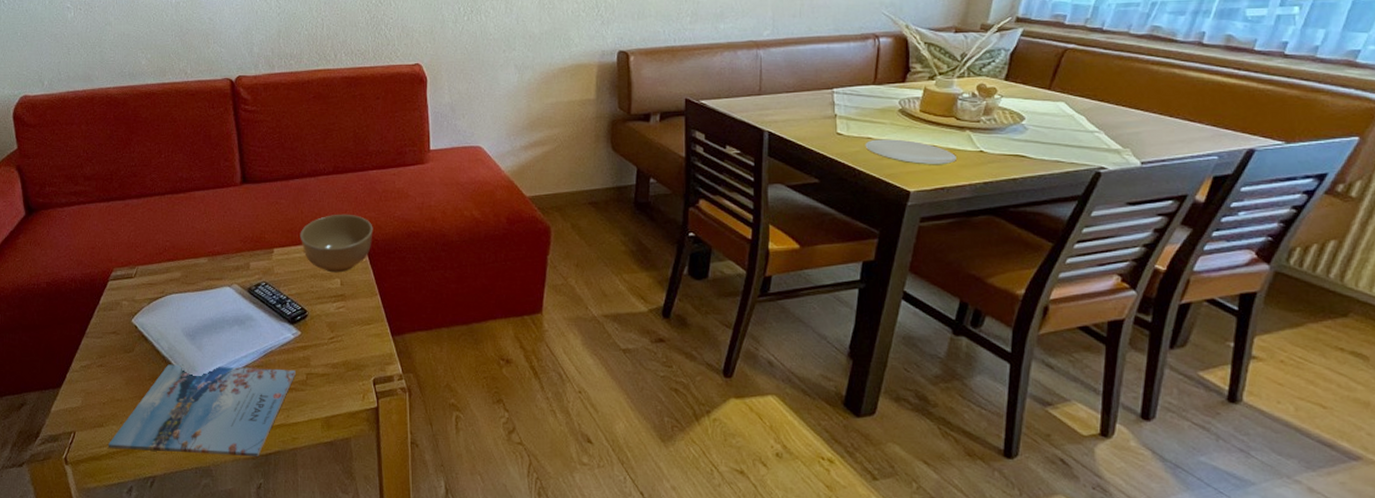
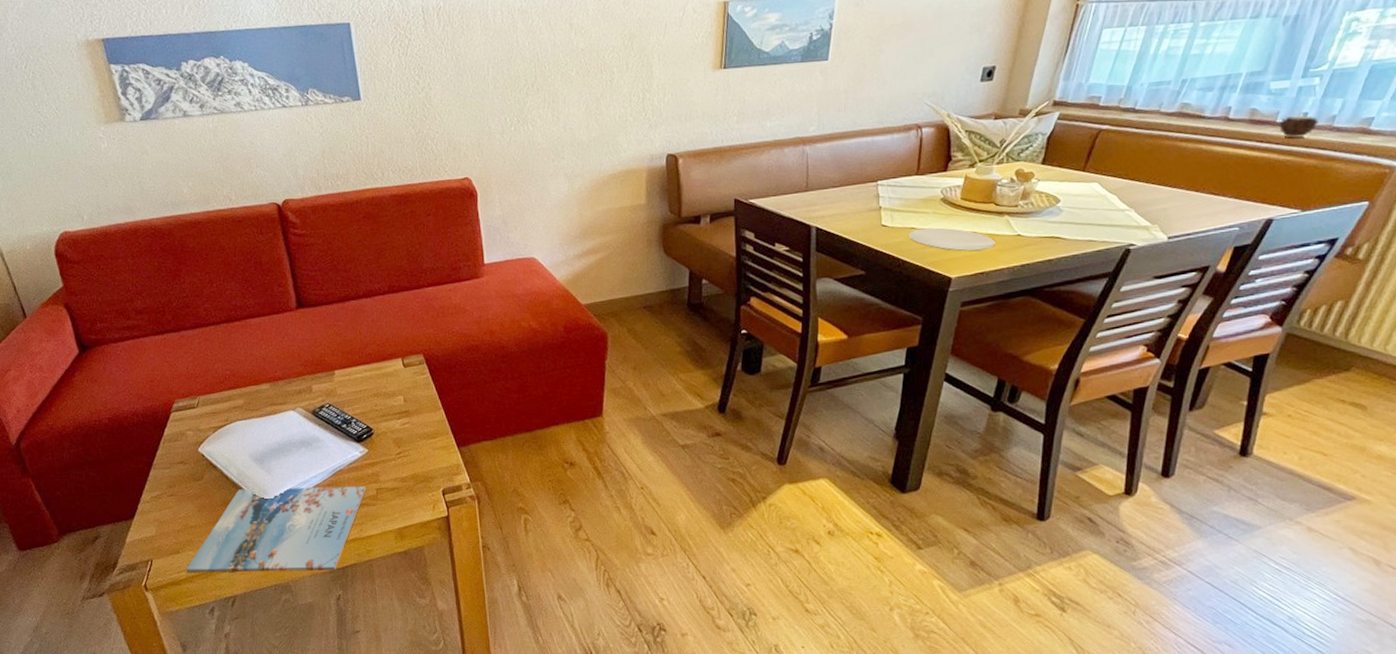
bowl: present [300,214,373,273] -> none [360,332,433,391]
candle: none [1257,42,1300,67] -> present [1279,113,1319,138]

